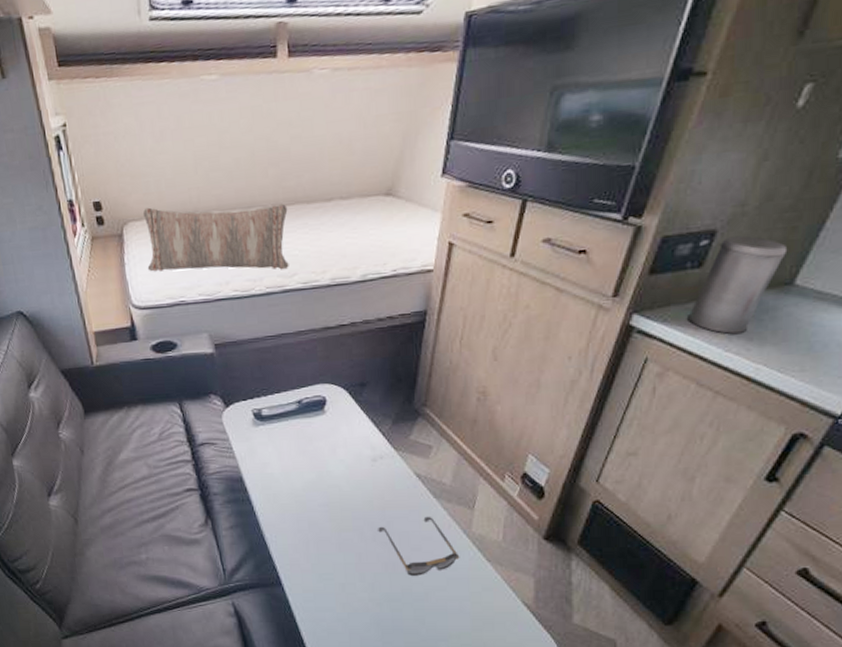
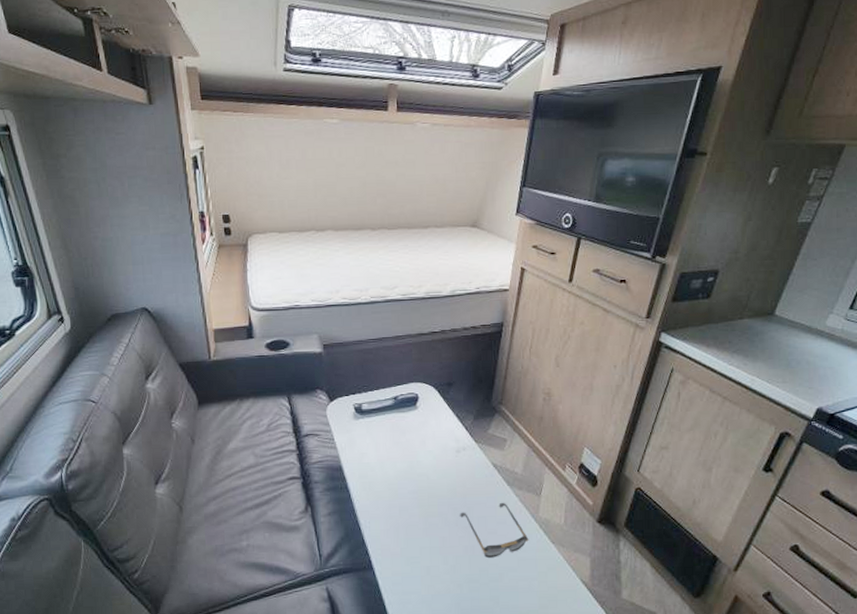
pillow: present [143,204,289,272] -> none [267,223,392,283]
canister: present [688,235,788,335] -> none [701,275,769,352]

